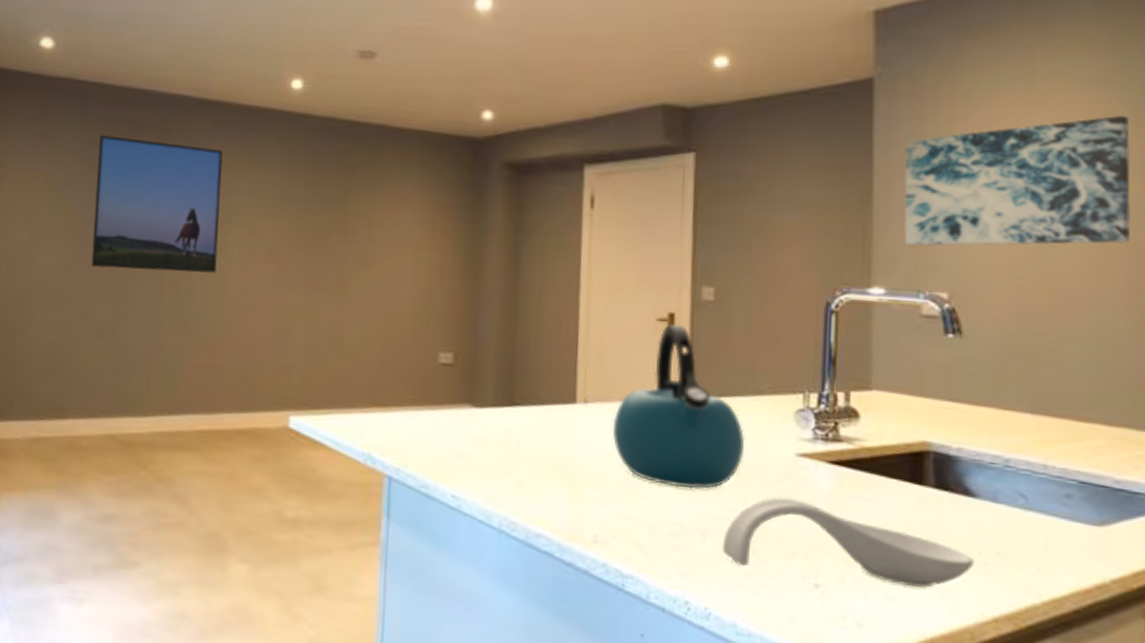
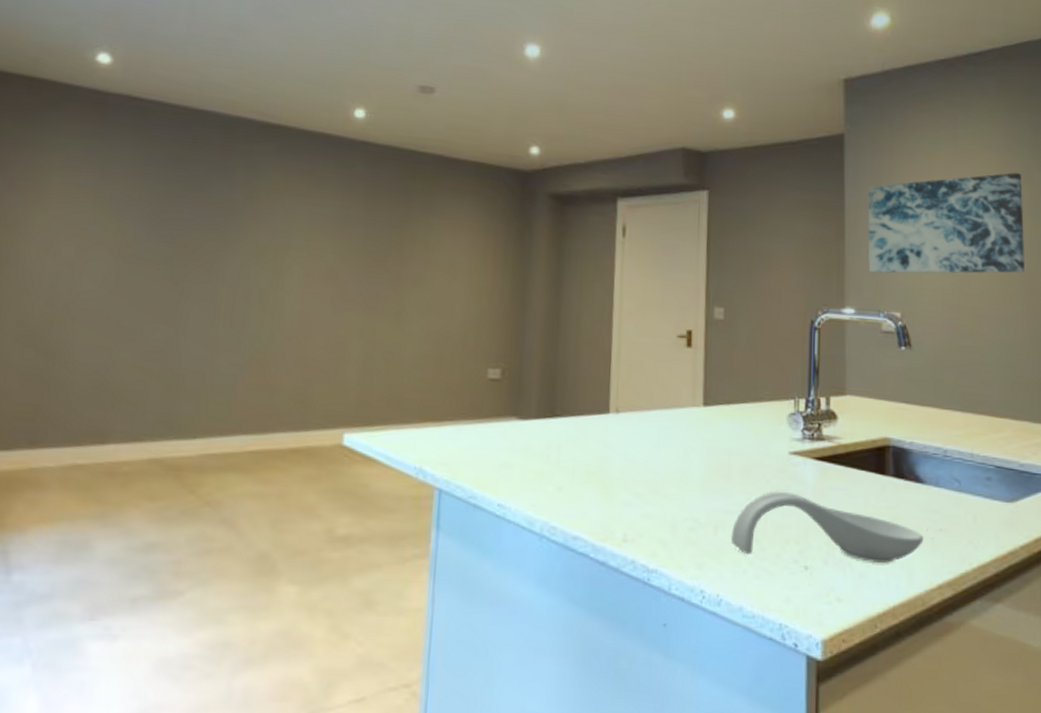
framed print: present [91,135,223,273] -> none [142,153,285,293]
kettle: present [613,323,745,489] -> none [640,340,749,487]

